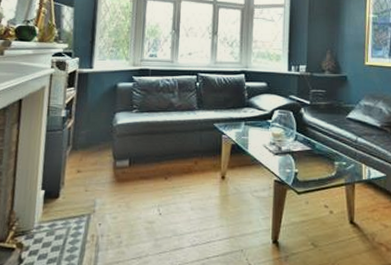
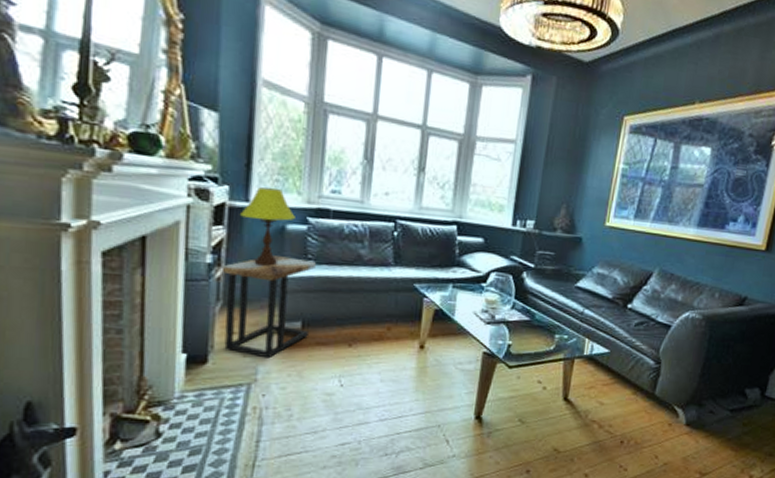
side table: none [72,108,139,192] -> present [221,256,316,359]
table lamp: none [86,57,124,117] -> present [240,187,295,267]

